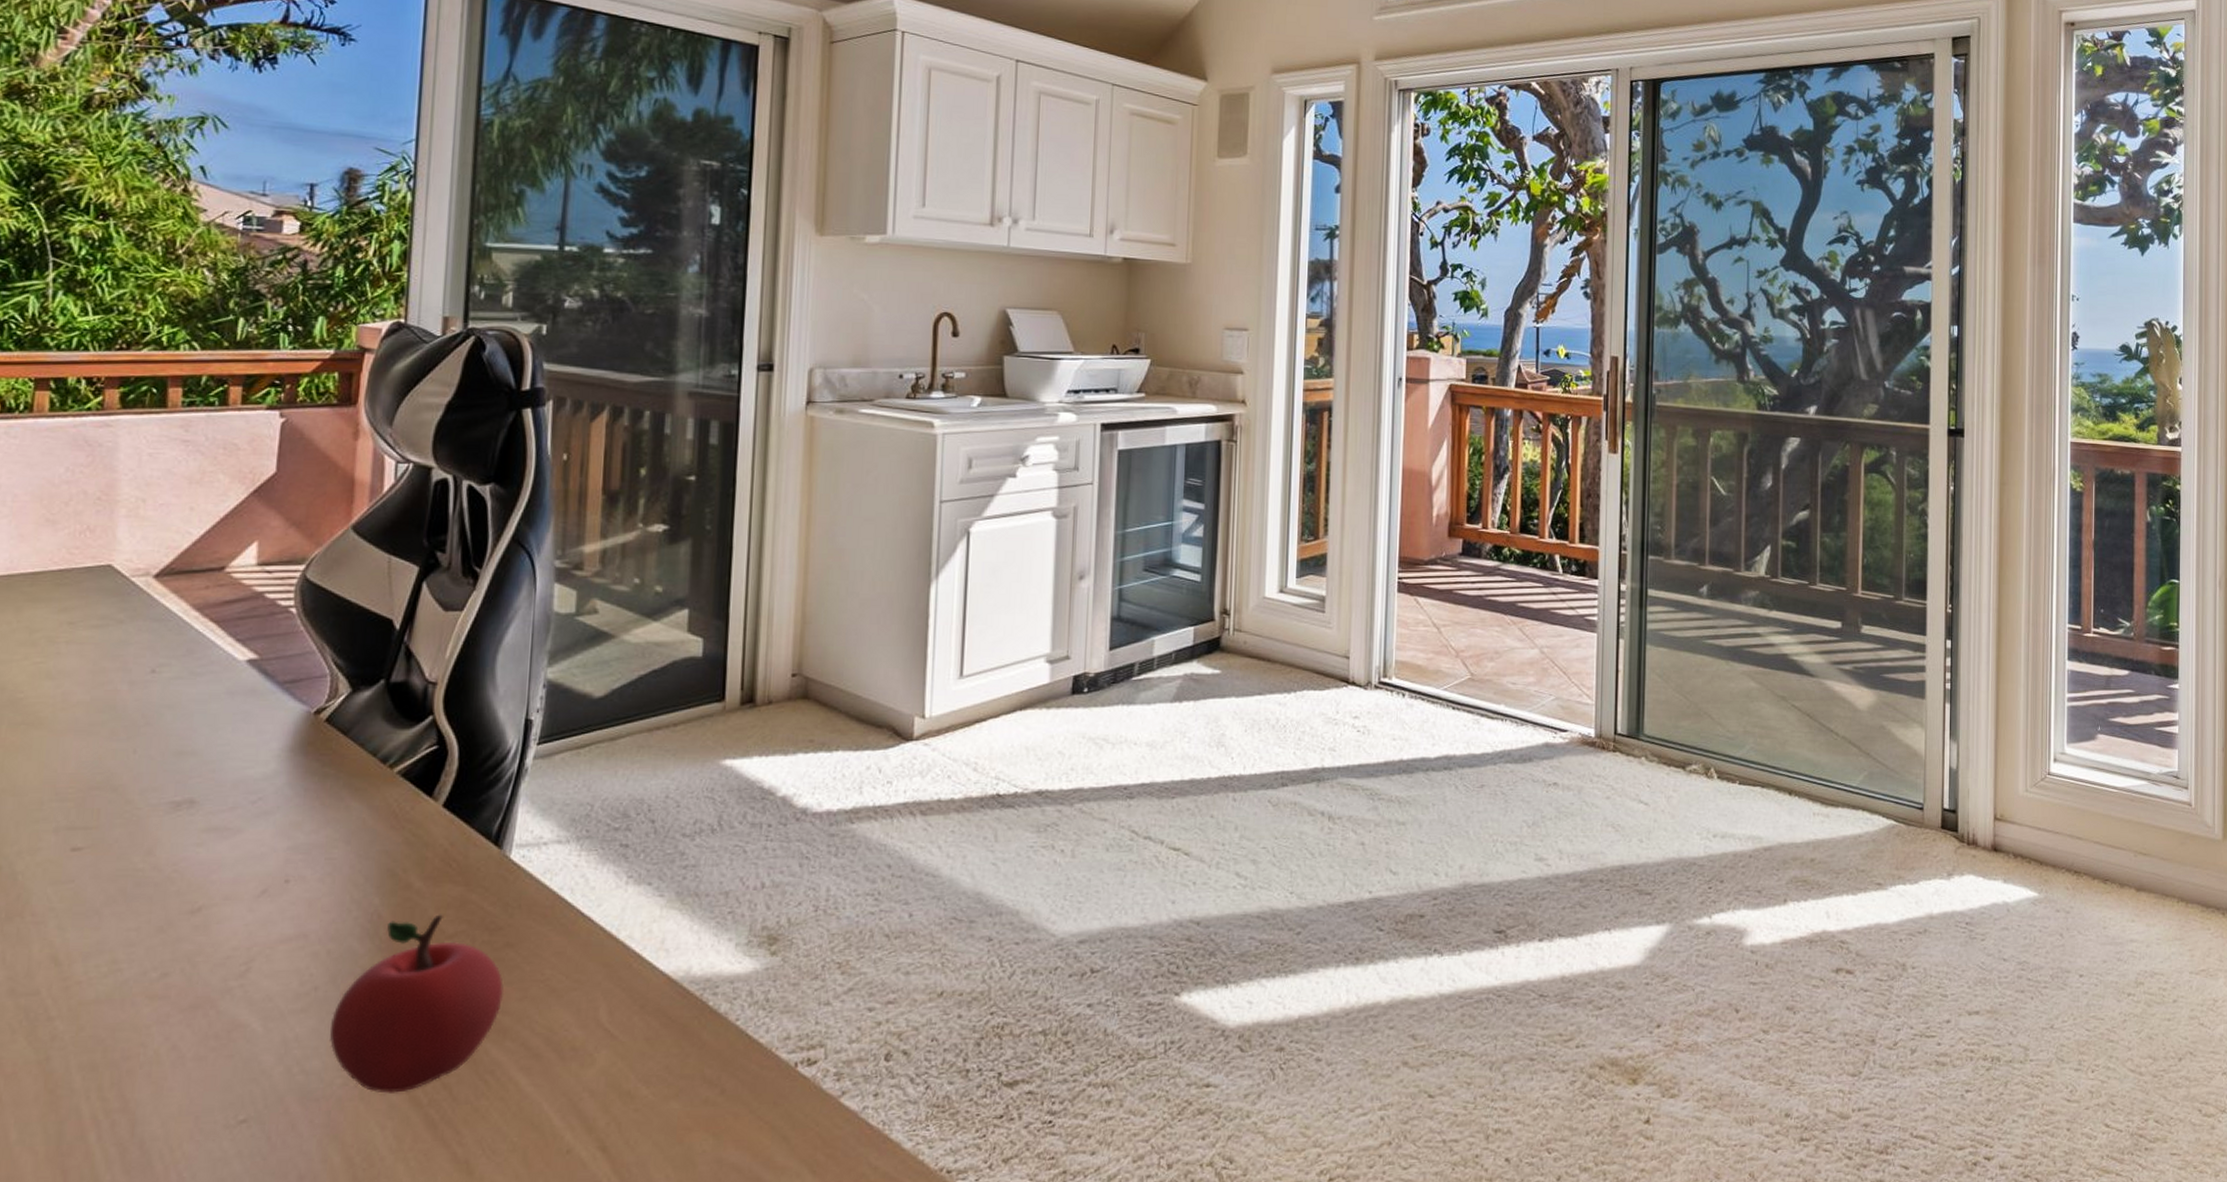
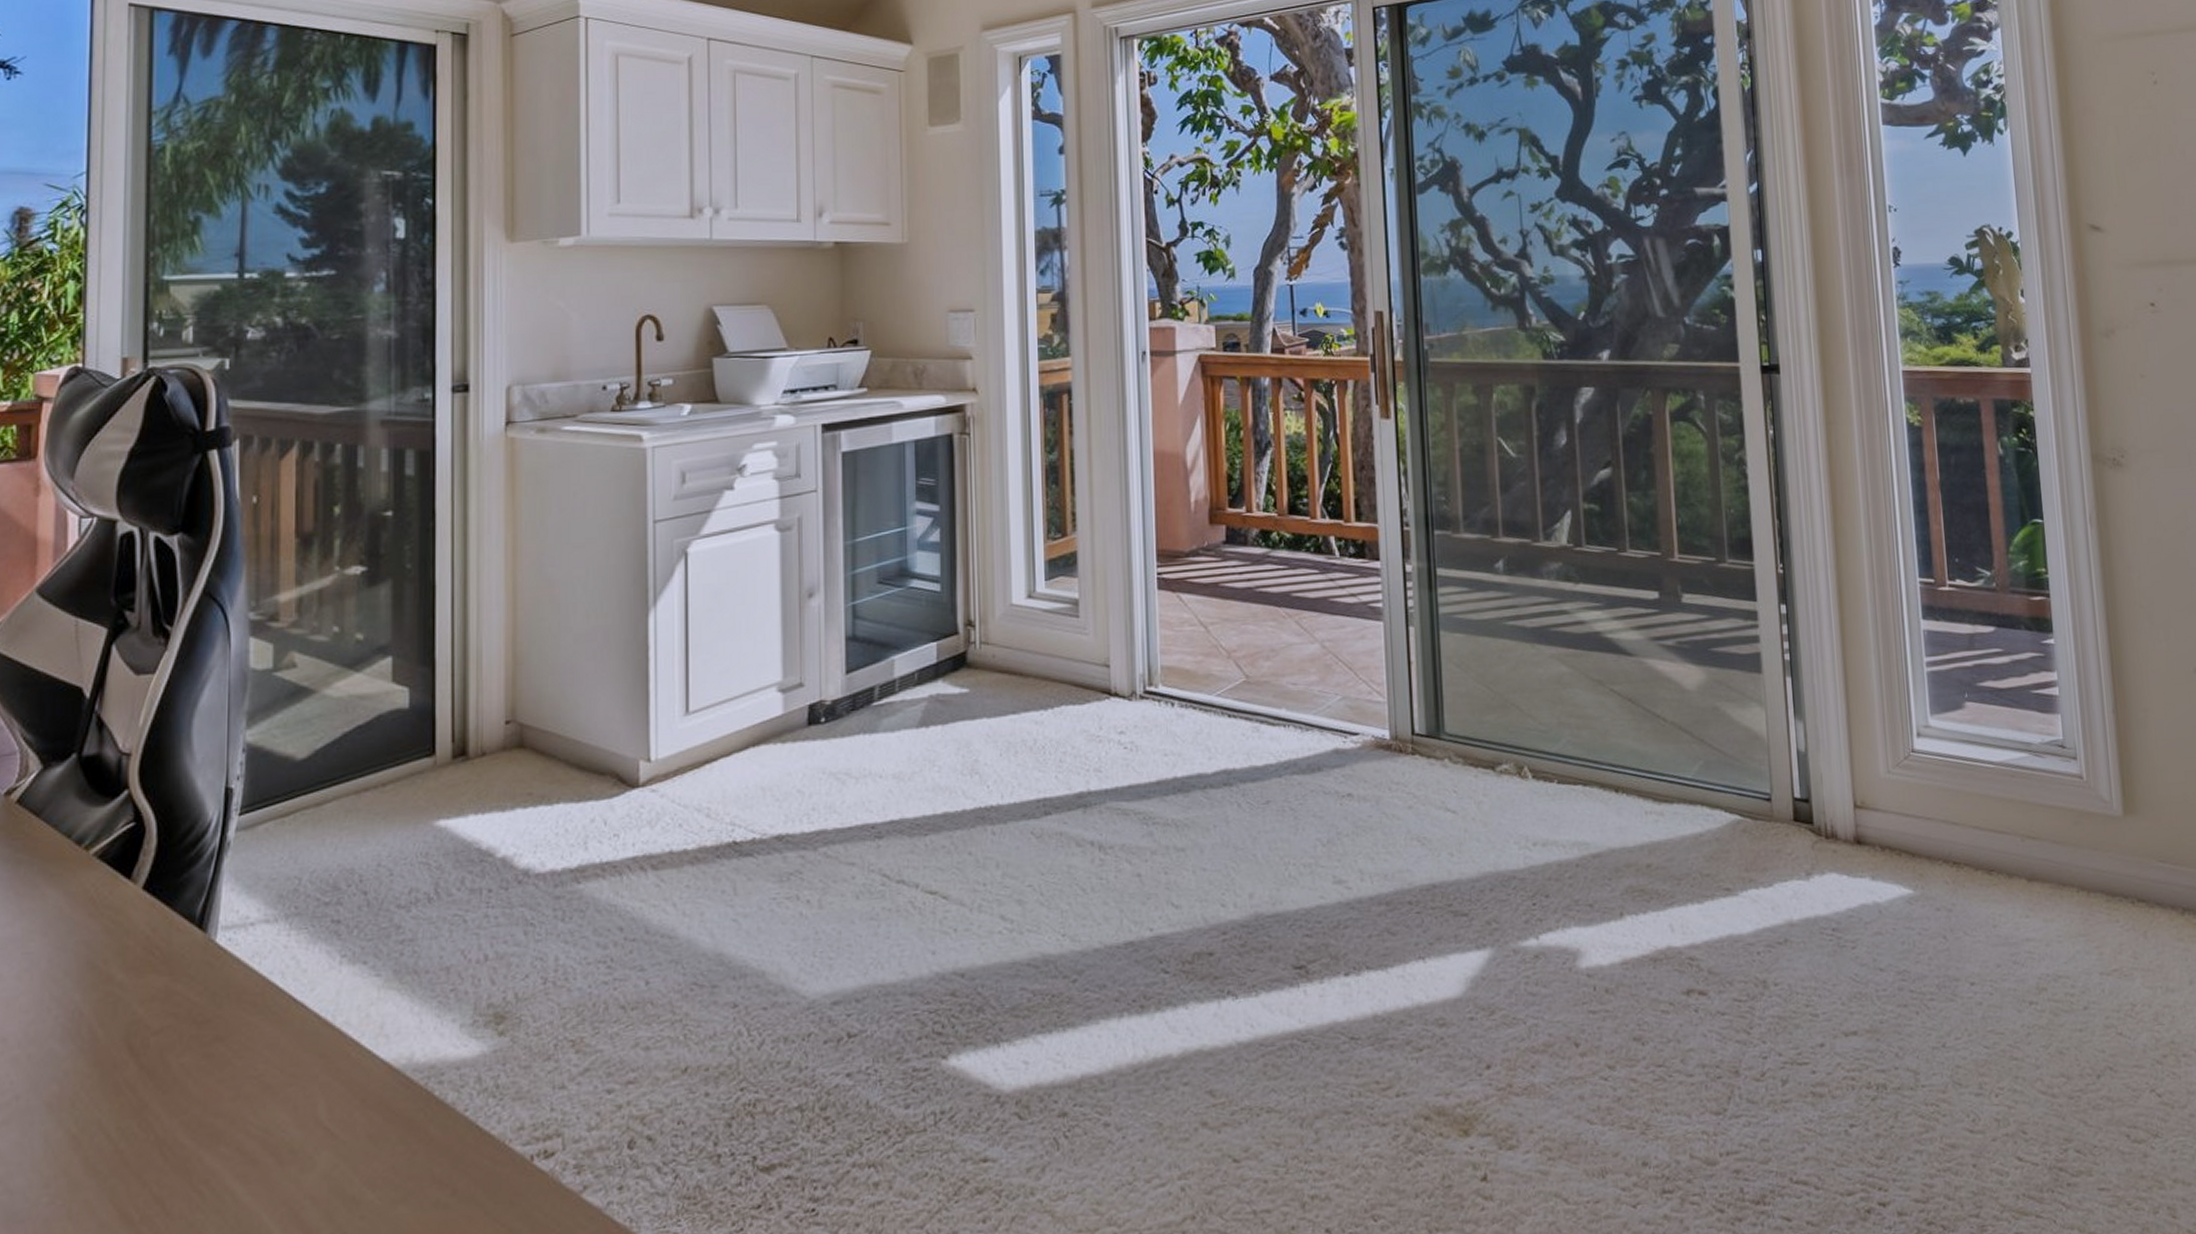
apple: present [329,914,505,1093] -> none [33,1008,216,1211]

